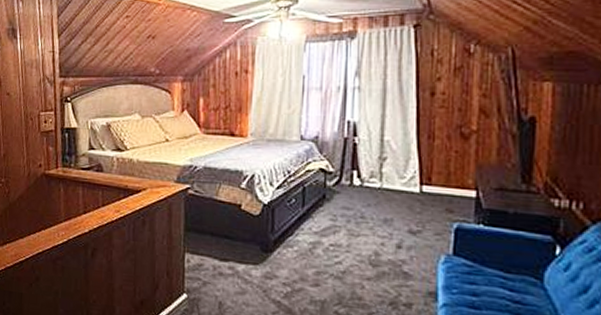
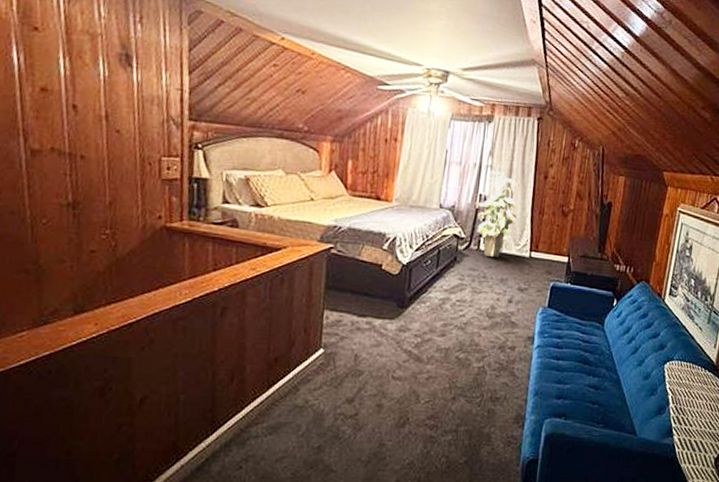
indoor plant: none [342,93,398,194] -> present [474,171,520,258]

